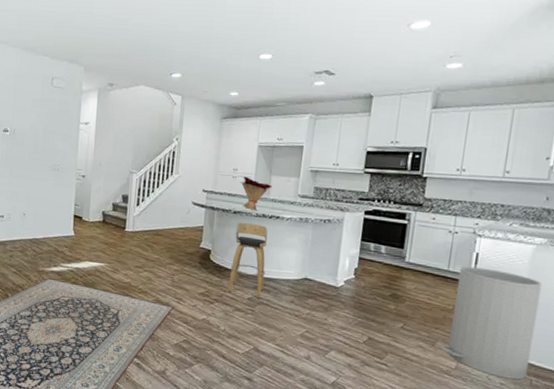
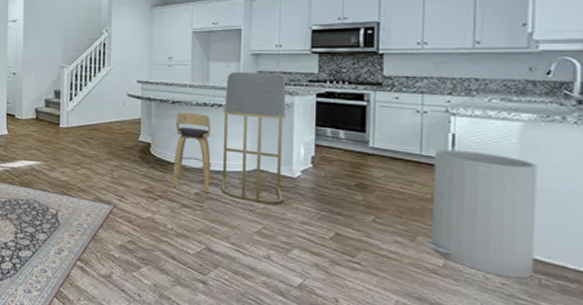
flower bouquet: present [240,176,272,211] -> none [176,64,211,100]
bar stool: none [272,186,339,311] -> present [222,71,286,205]

